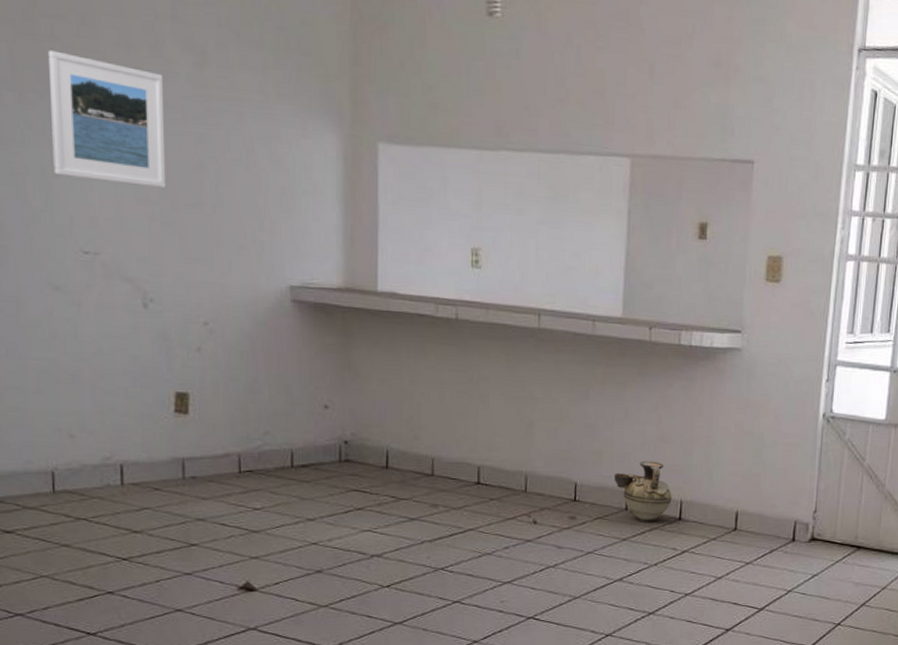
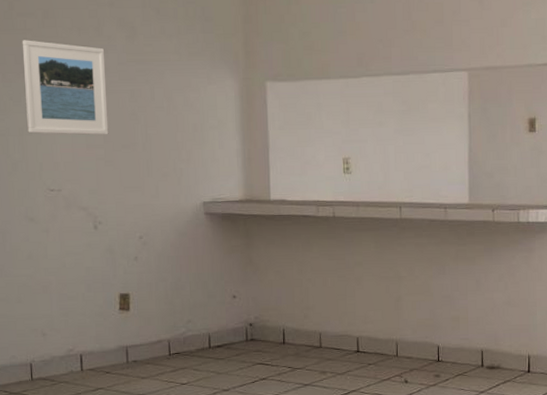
ceramic jug: present [614,460,672,523] -> none [470,323,521,376]

